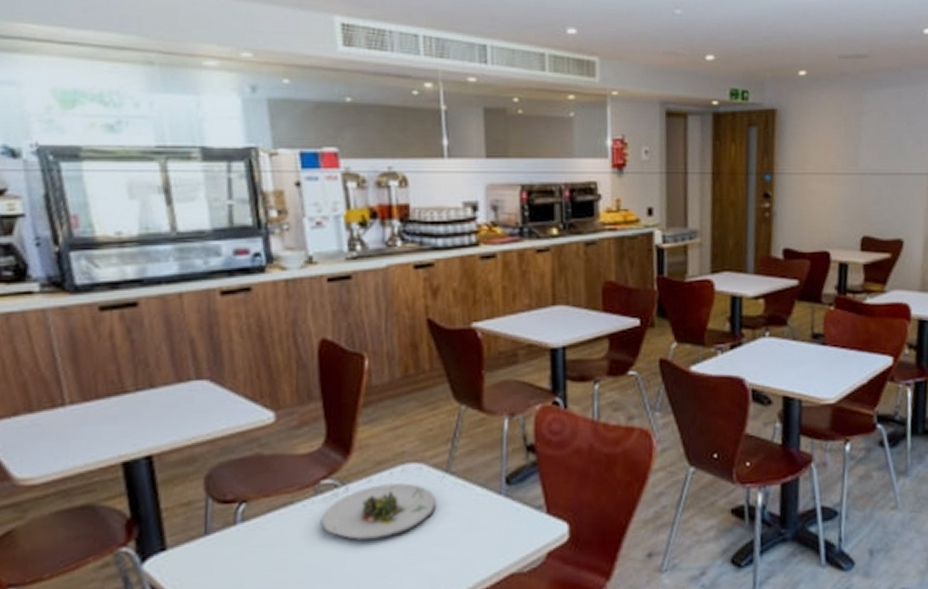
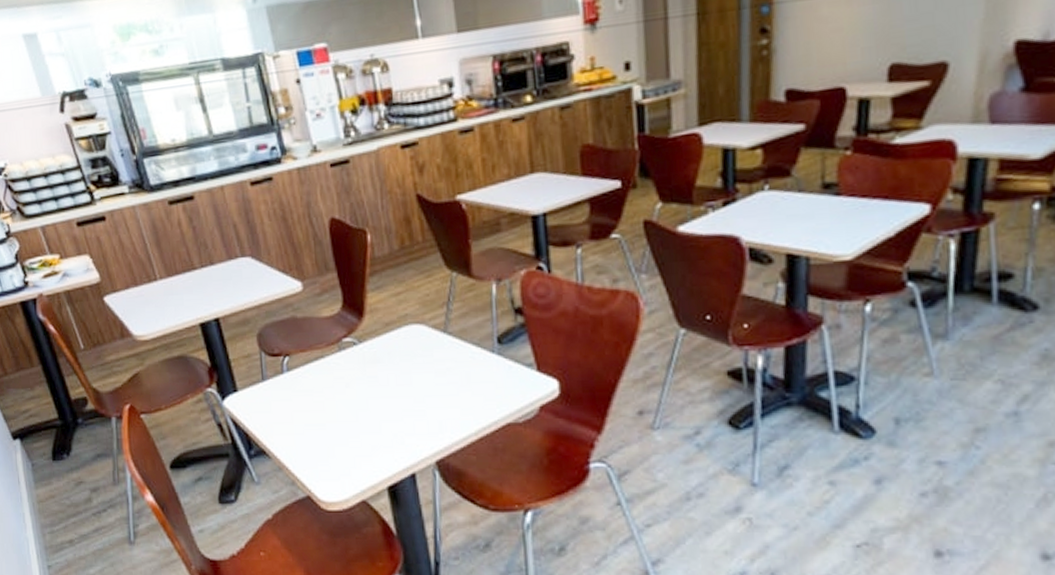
salad plate: present [320,483,437,541] -> none [346,342,438,390]

